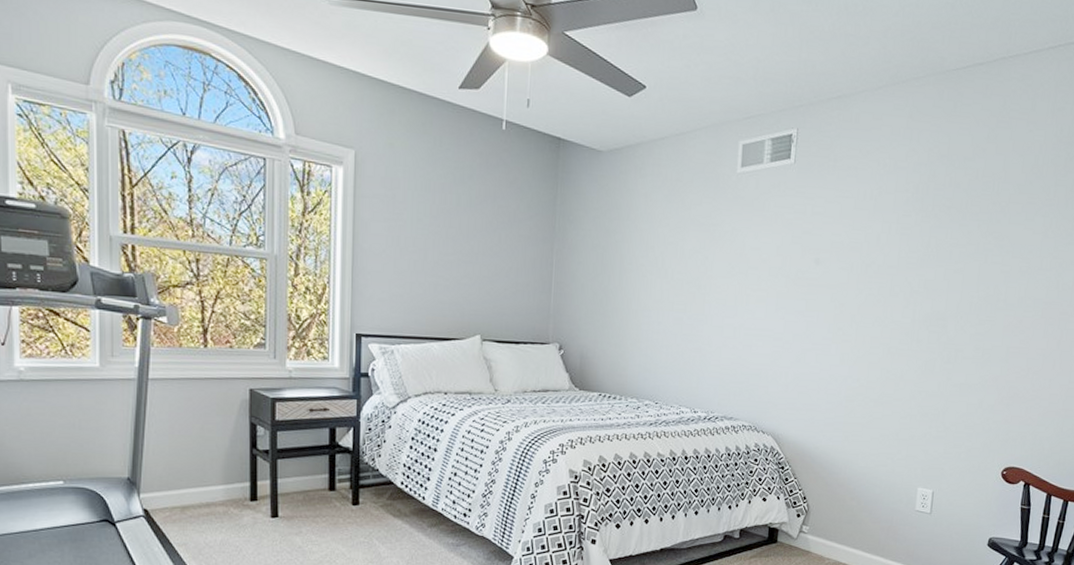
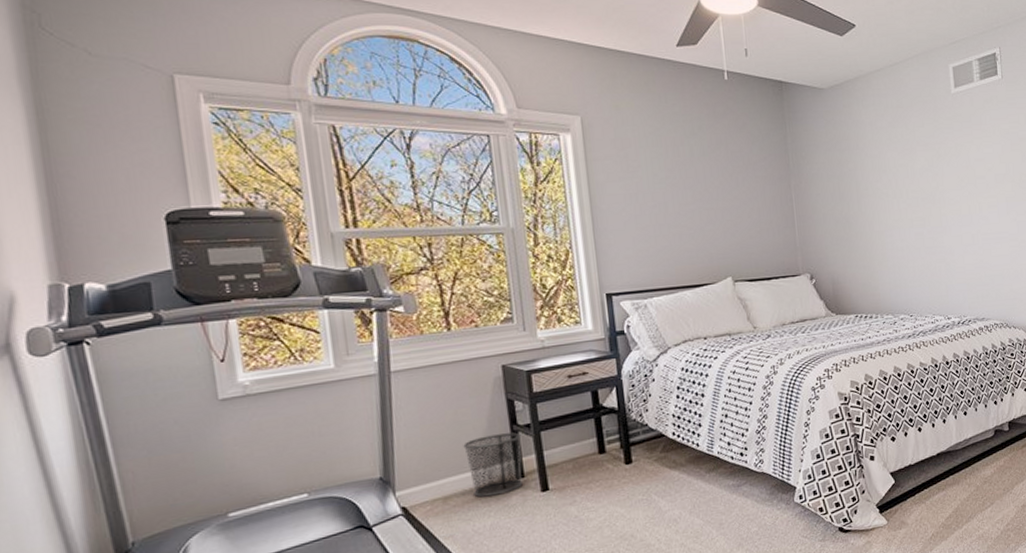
waste bin: none [205,455,260,513] -> present [463,432,522,497]

